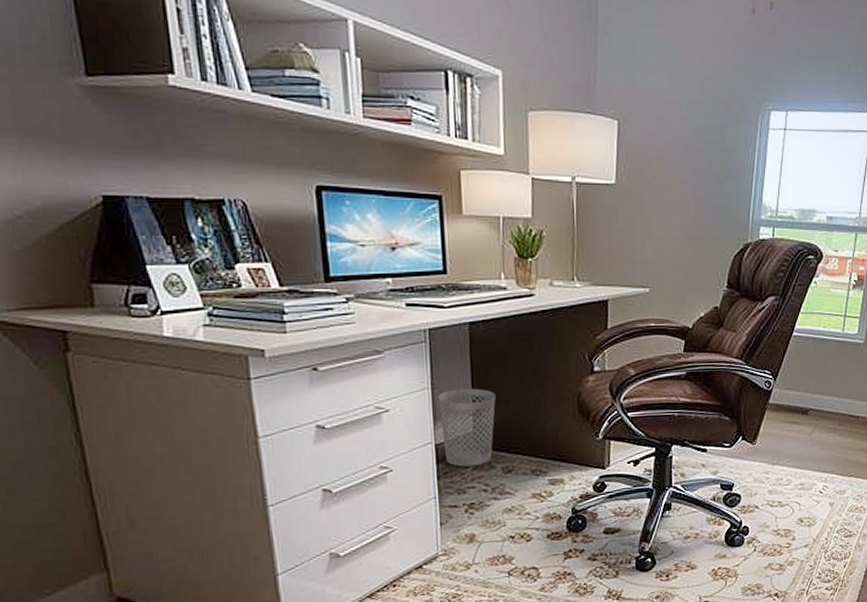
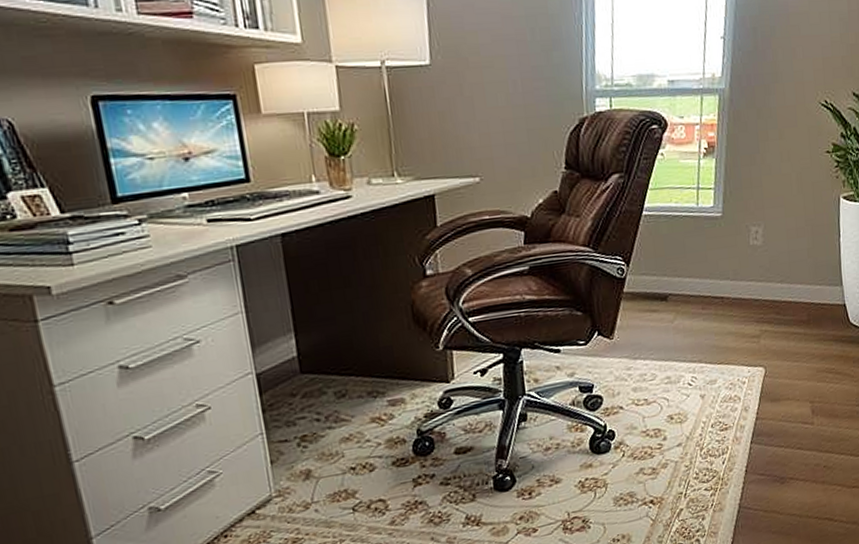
wastebasket: present [437,388,496,467] -> none [253,307,322,397]

